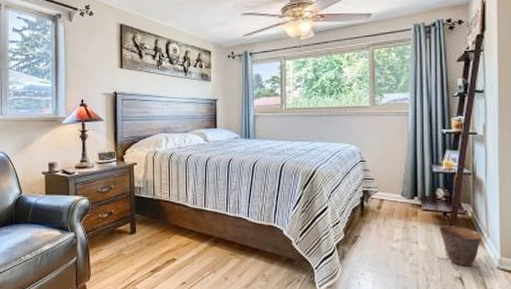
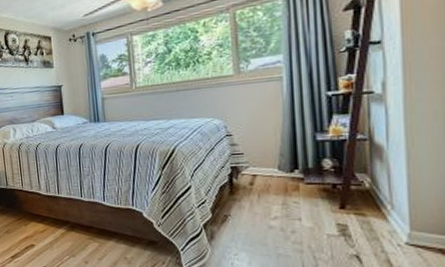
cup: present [440,226,482,267] -> none [328,199,384,243]

